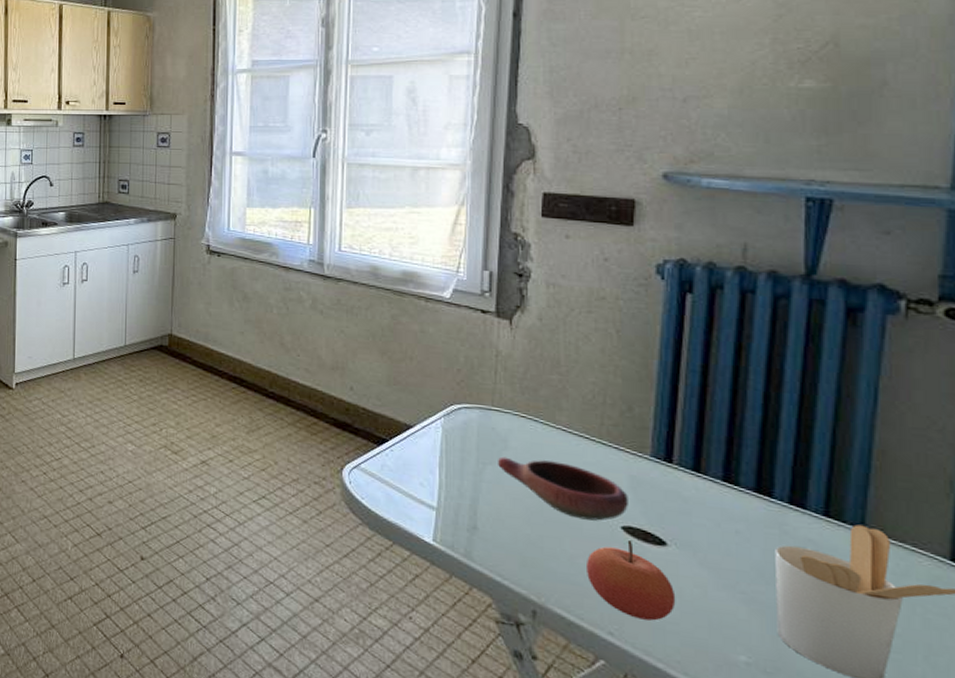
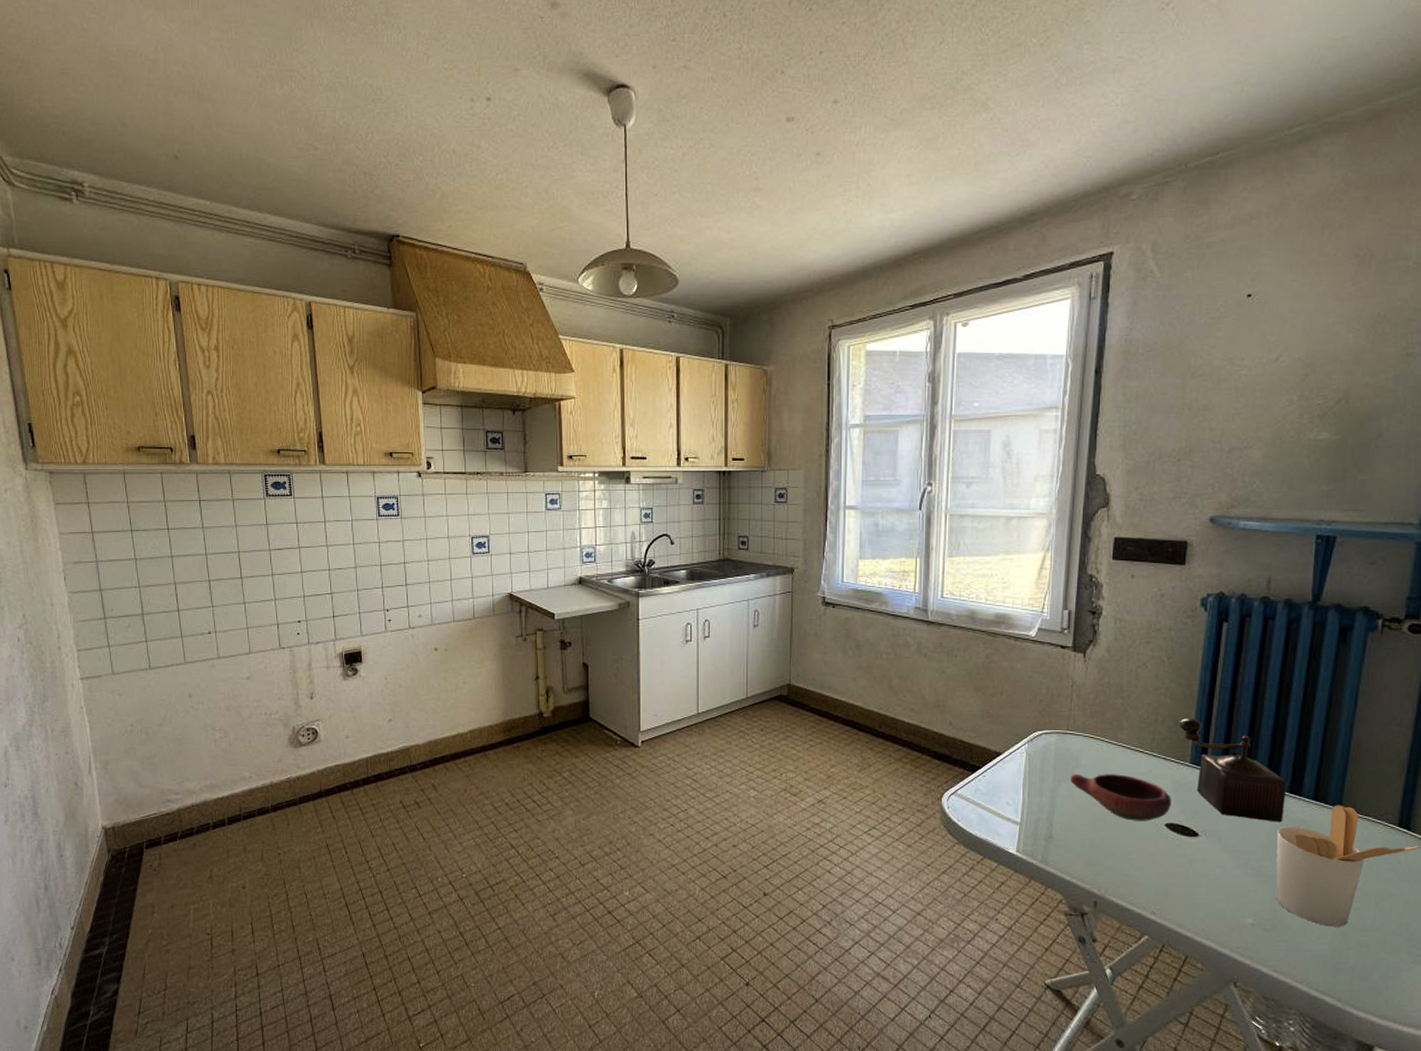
apple: present [587,540,676,621] -> none [1137,835,1204,899]
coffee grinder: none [634,402,785,539] -> present [1179,717,1287,822]

